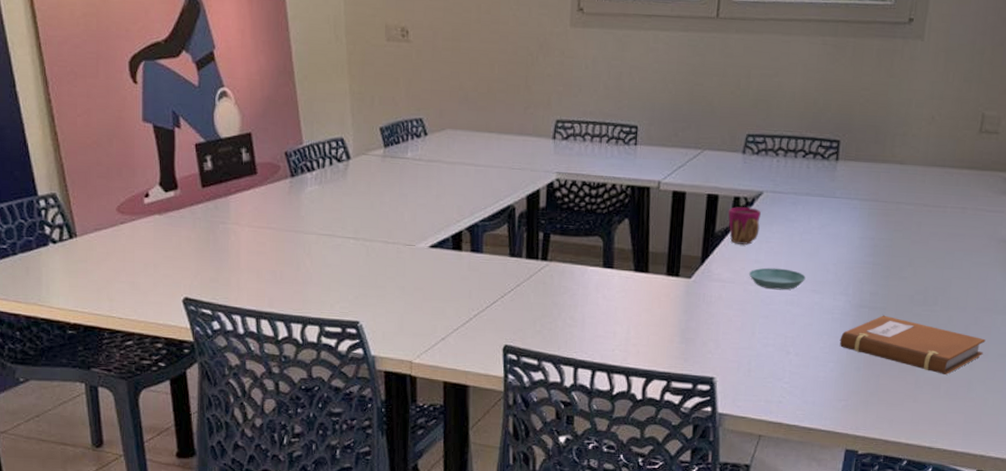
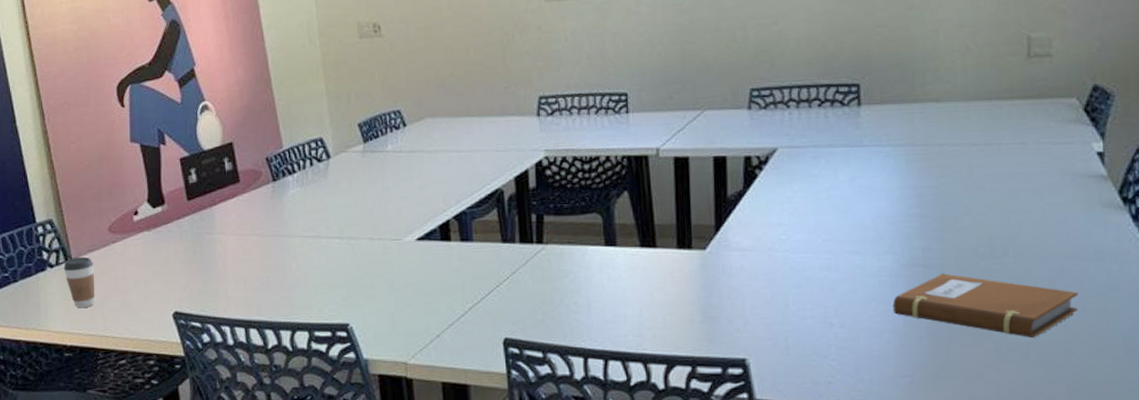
coffee cup: none [67,234,102,287] -> present [63,256,95,309]
cup: present [728,207,761,245] -> none [739,166,779,208]
saucer: present [749,267,806,290] -> none [773,230,841,255]

